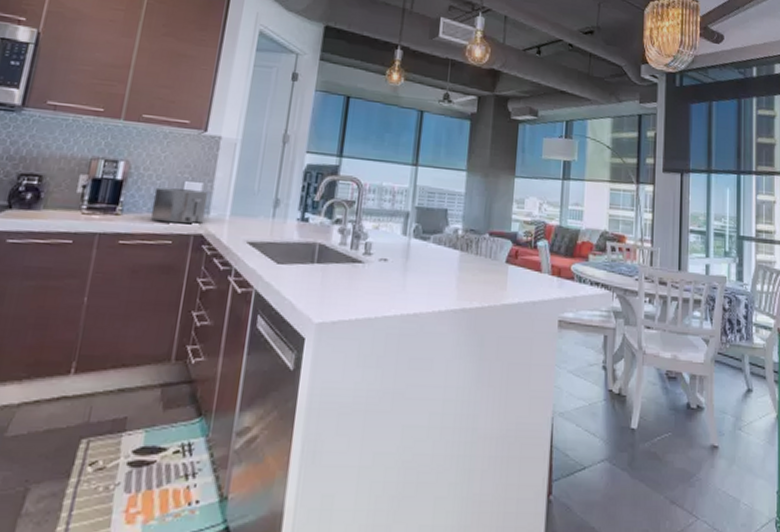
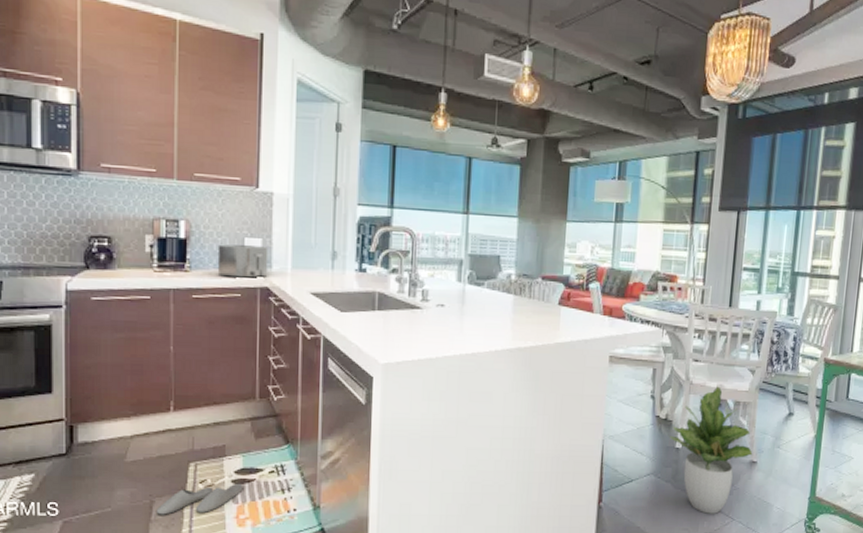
slippers: none [29,465,141,508] -> present [156,483,243,515]
potted plant: none [623,356,714,511] -> present [669,386,753,514]

